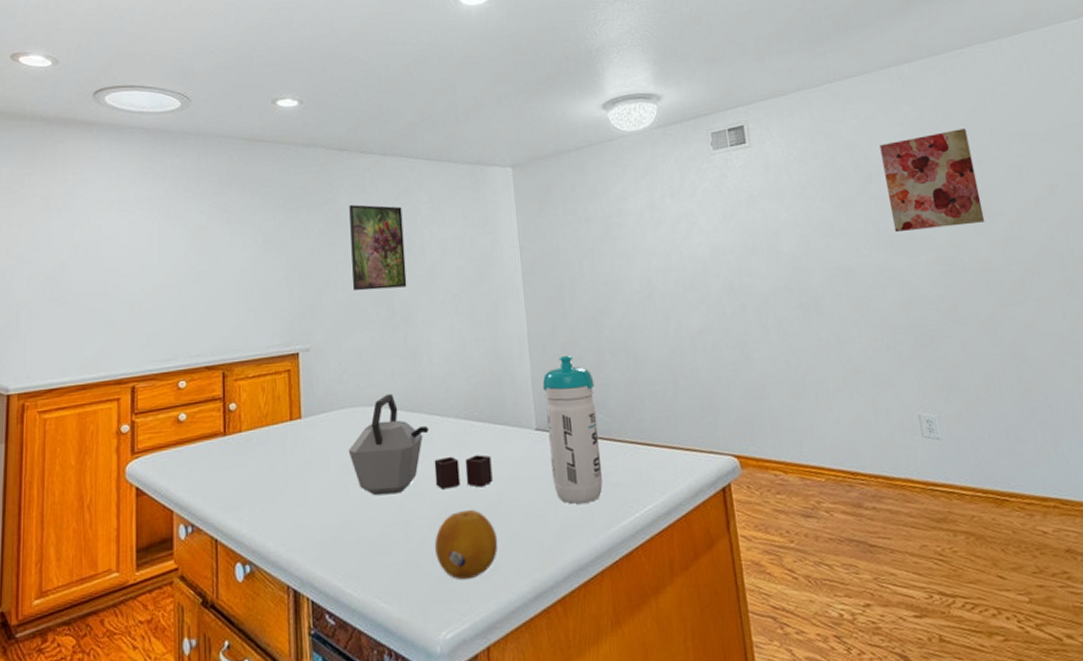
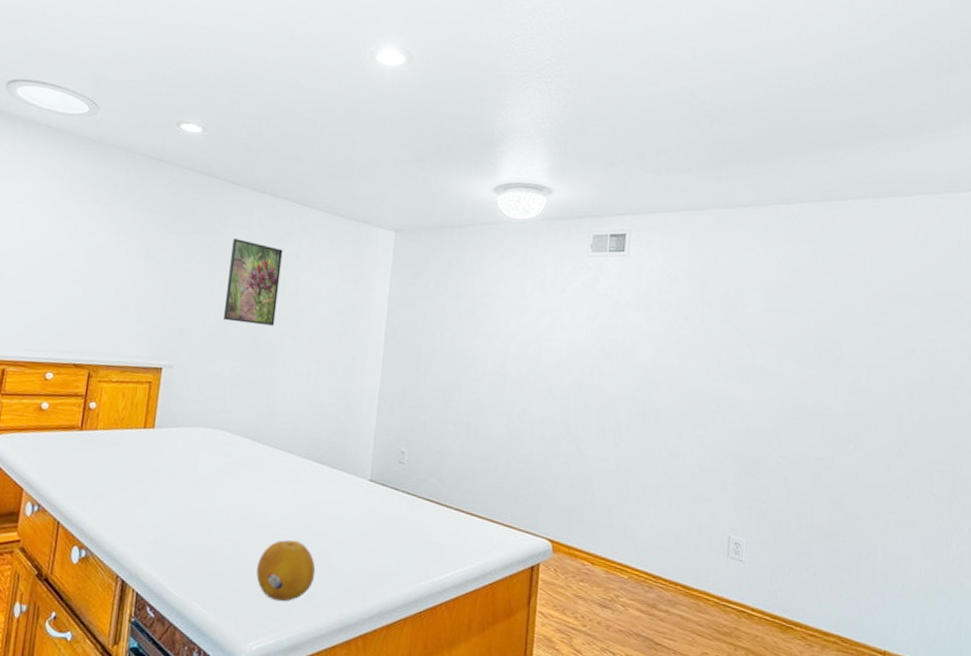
kettle: present [348,393,493,496] -> none [192,421,323,523]
water bottle: present [542,355,603,504] -> none [376,418,433,555]
wall art: present [879,128,985,233] -> none [747,277,840,371]

